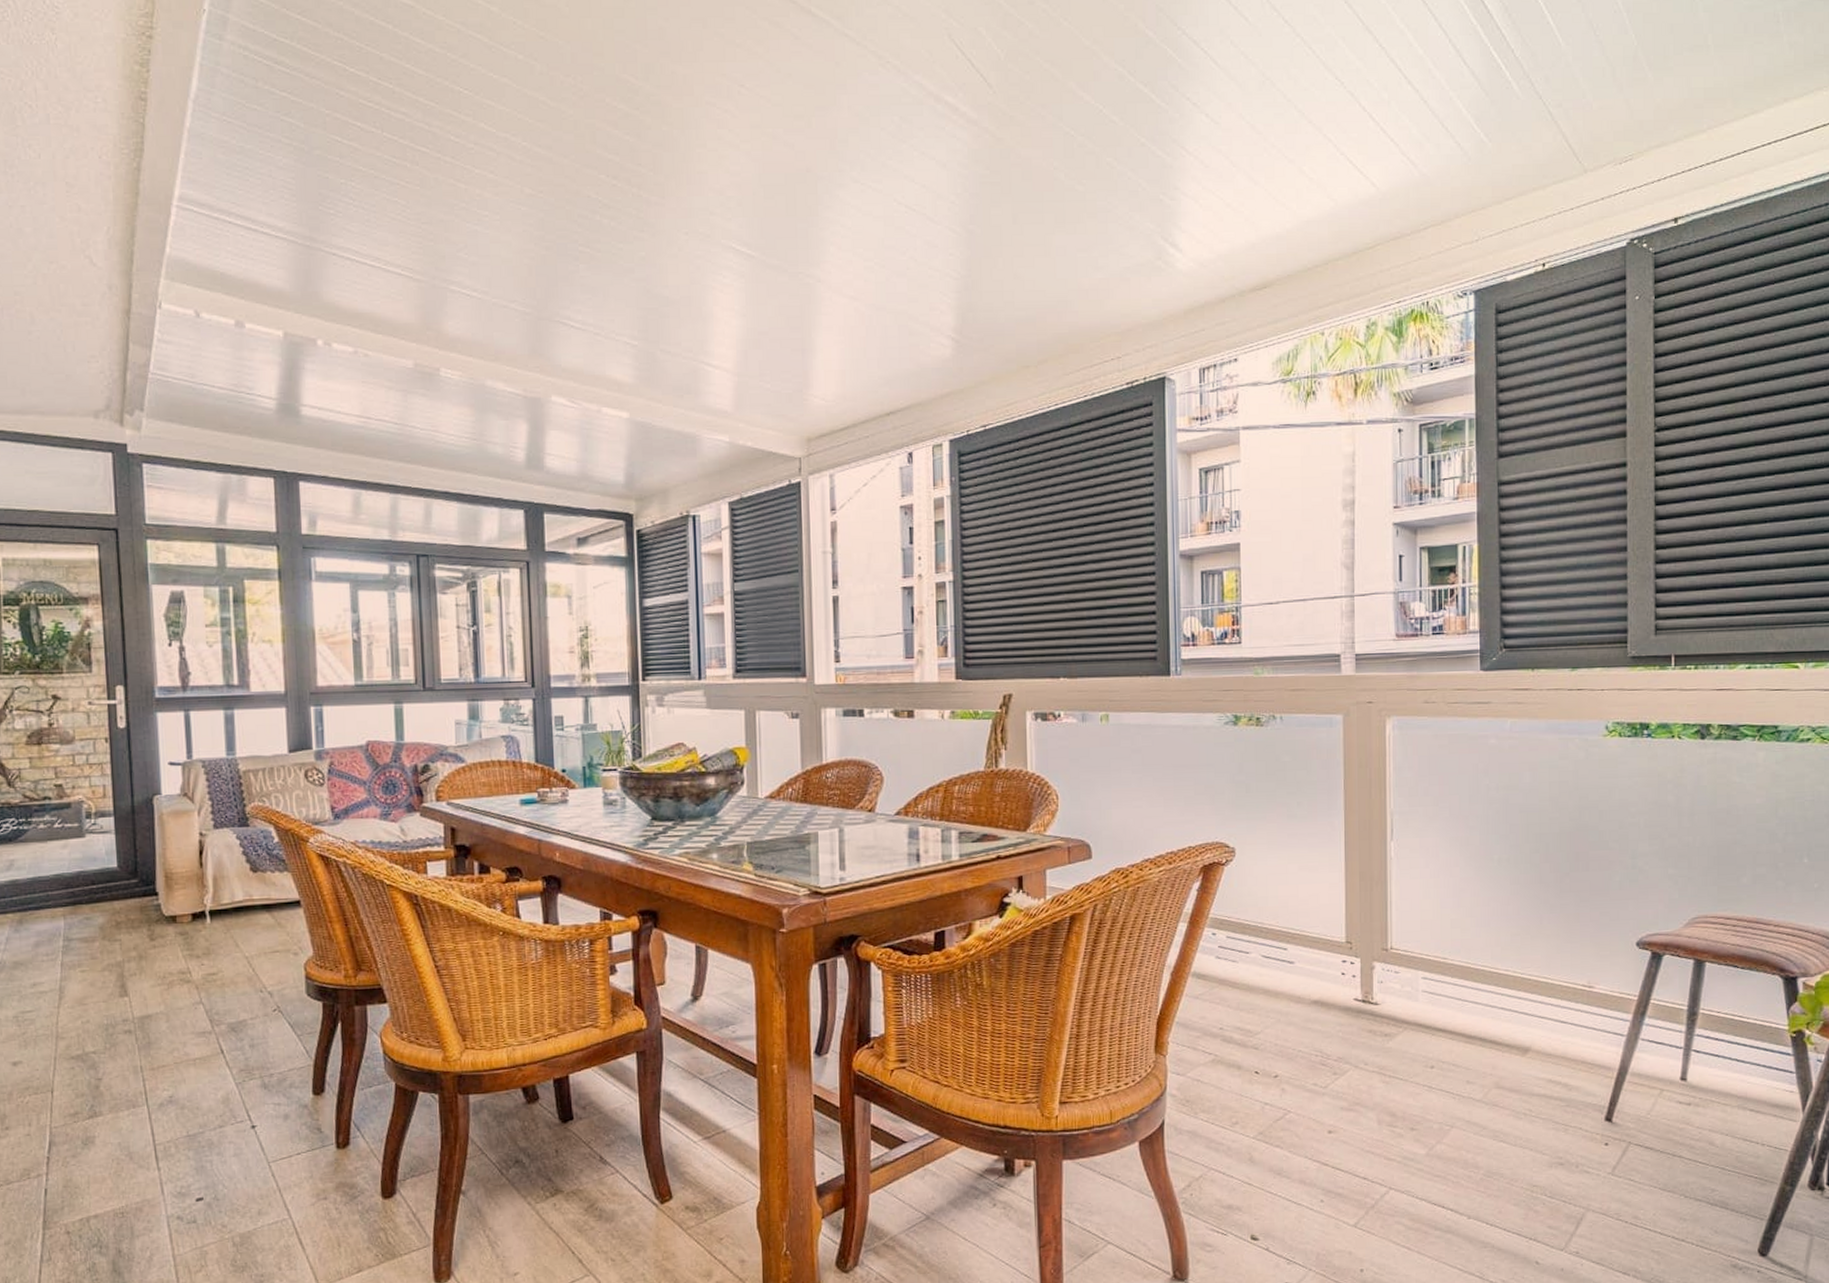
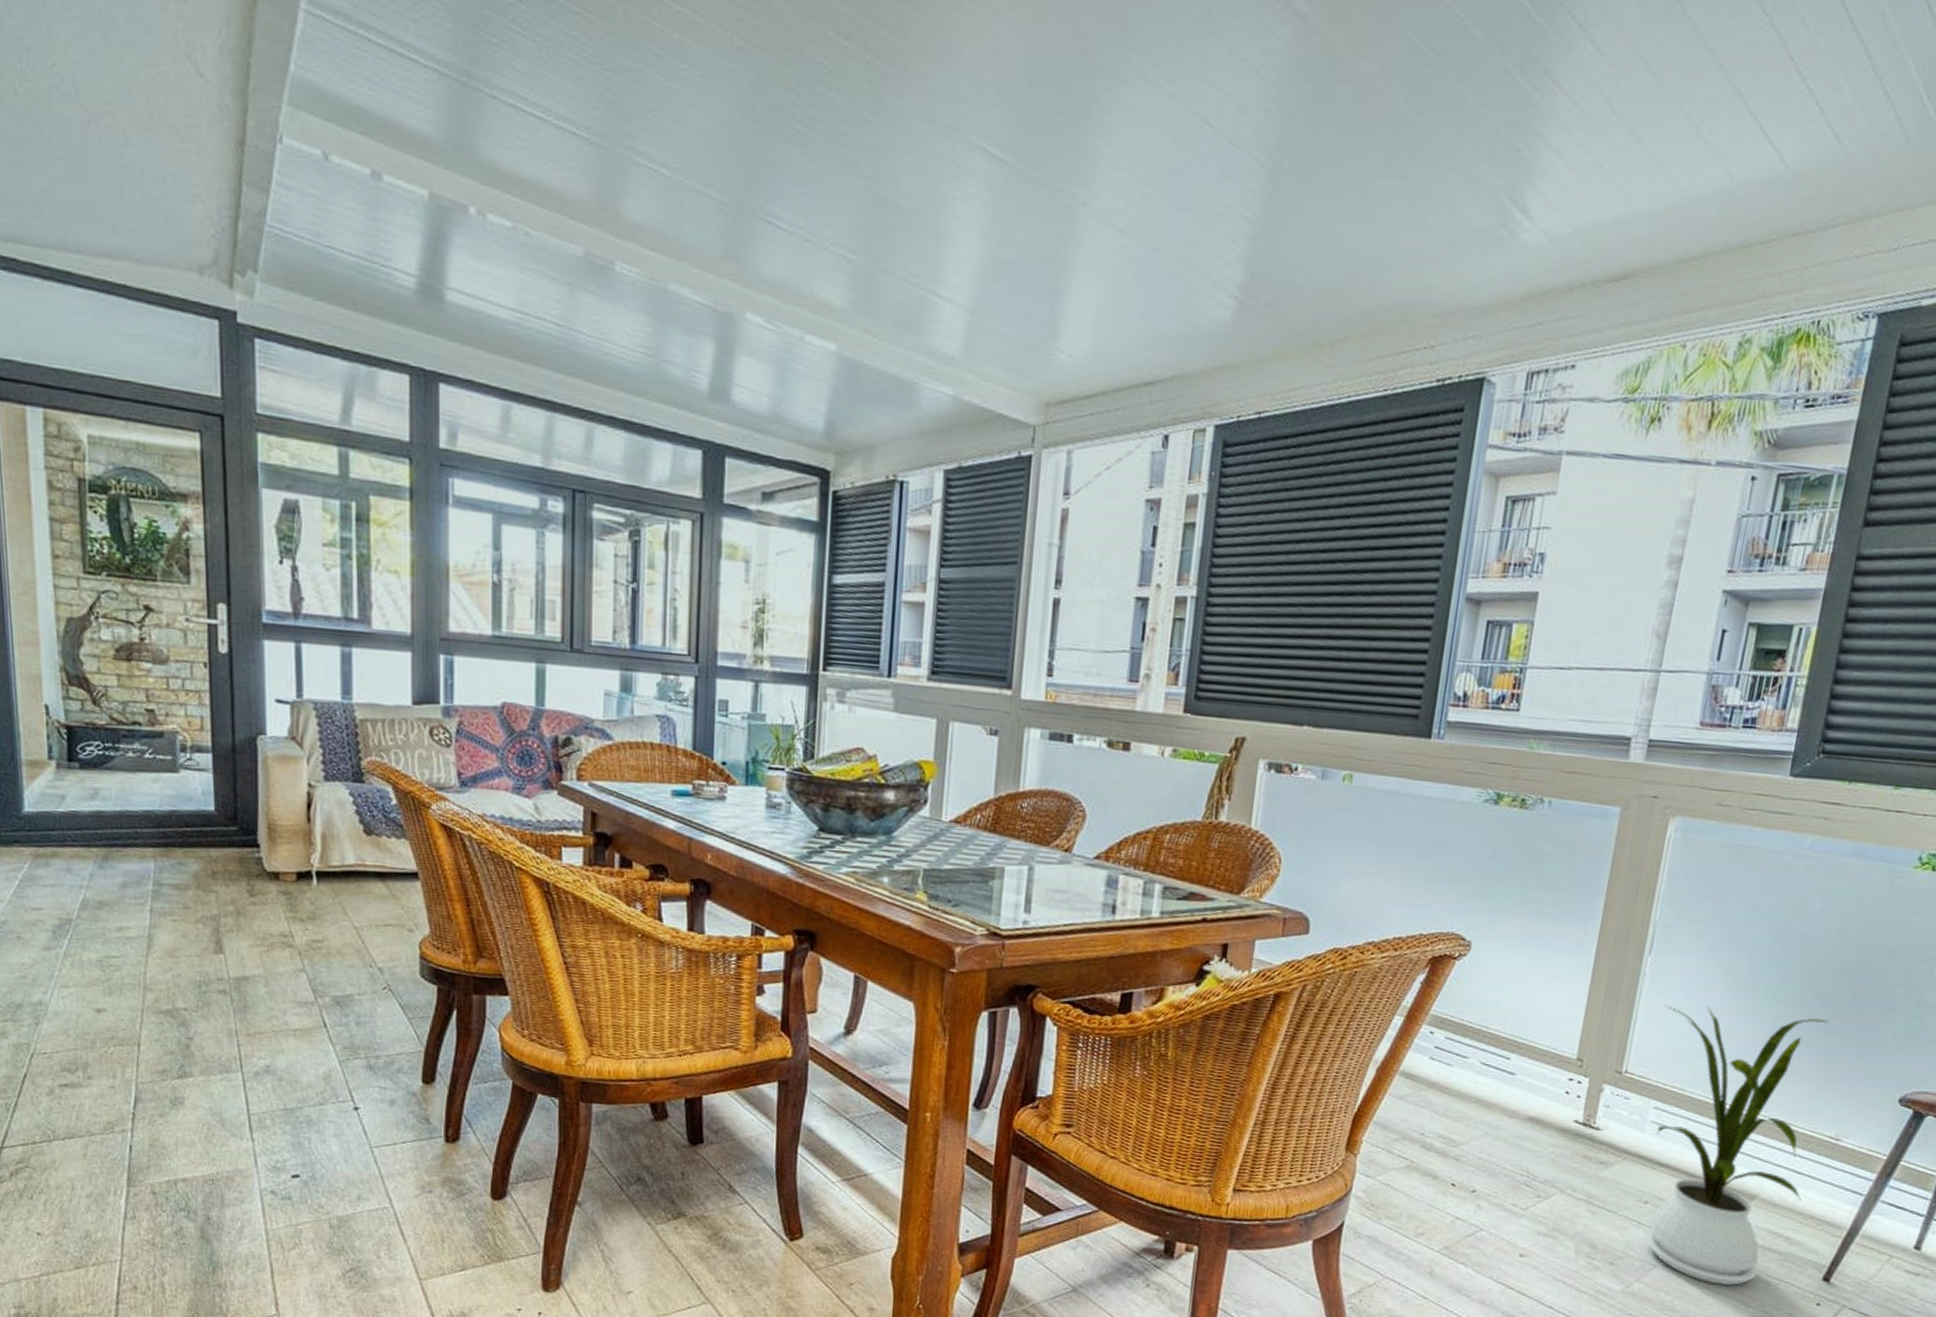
house plant: none [1415,878,1570,1137] -> present [1646,1005,1829,1286]

